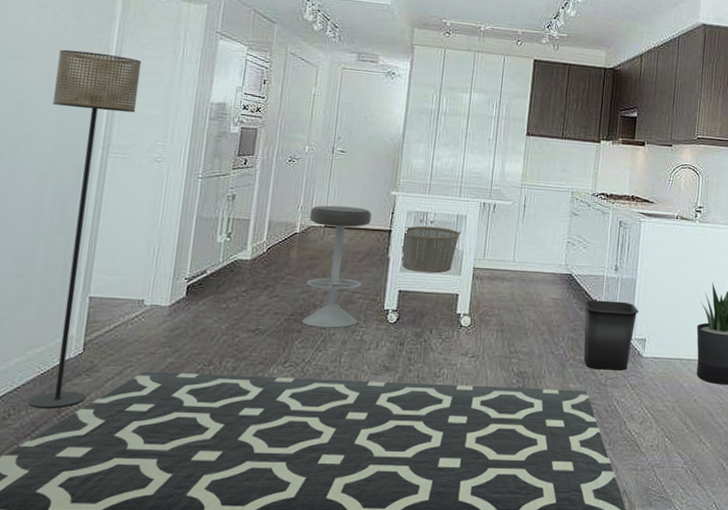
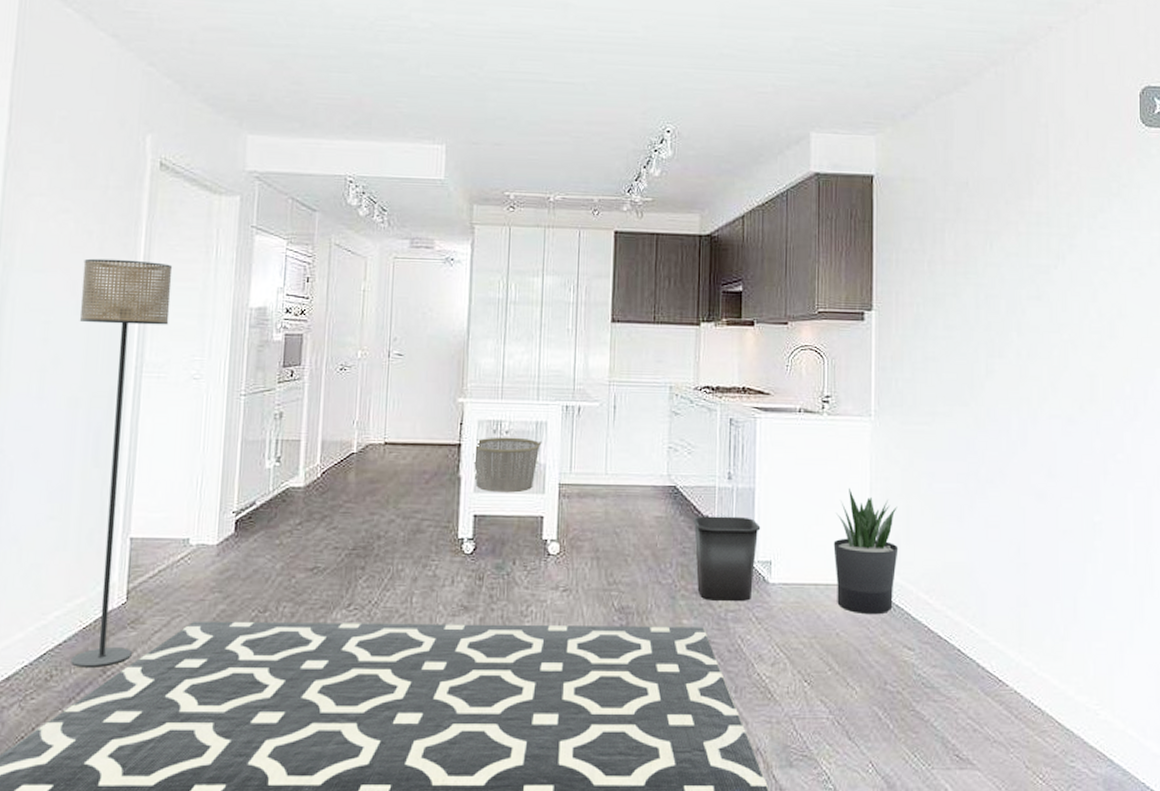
bar stool: present [301,205,372,328] -> none [365,419,437,563]

